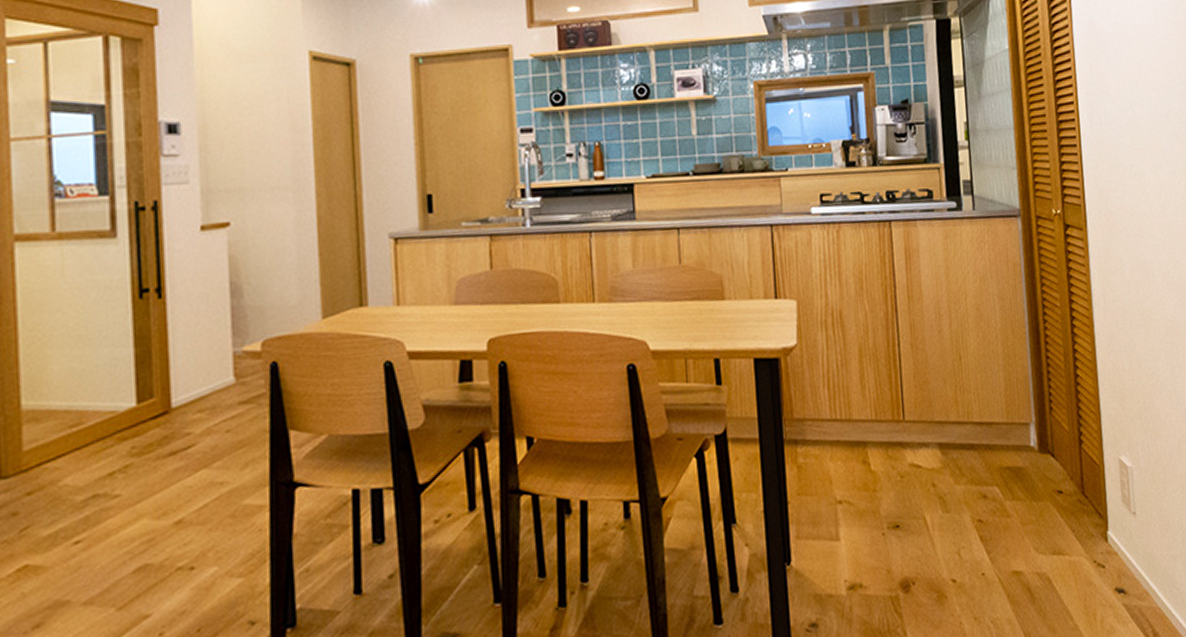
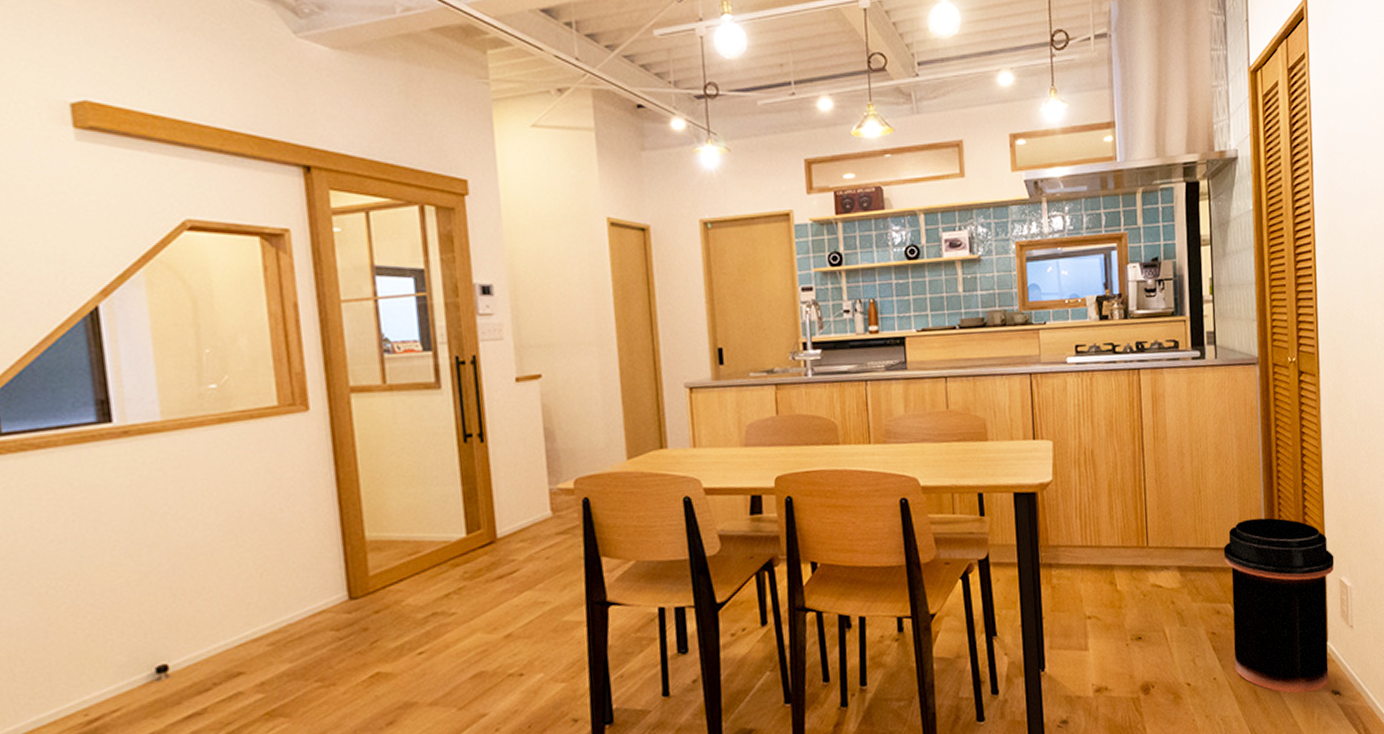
trash can: none [988,388,1112,591] -> present [1223,517,1335,693]

